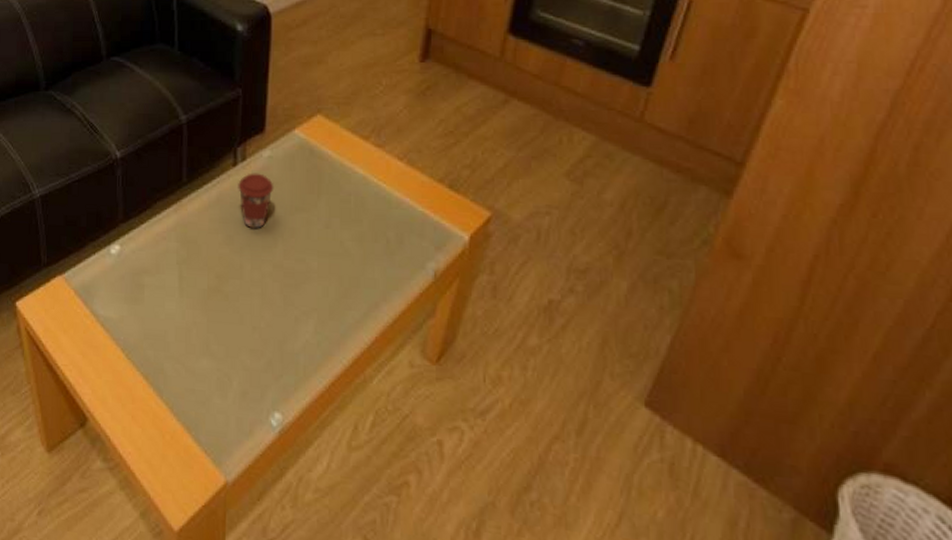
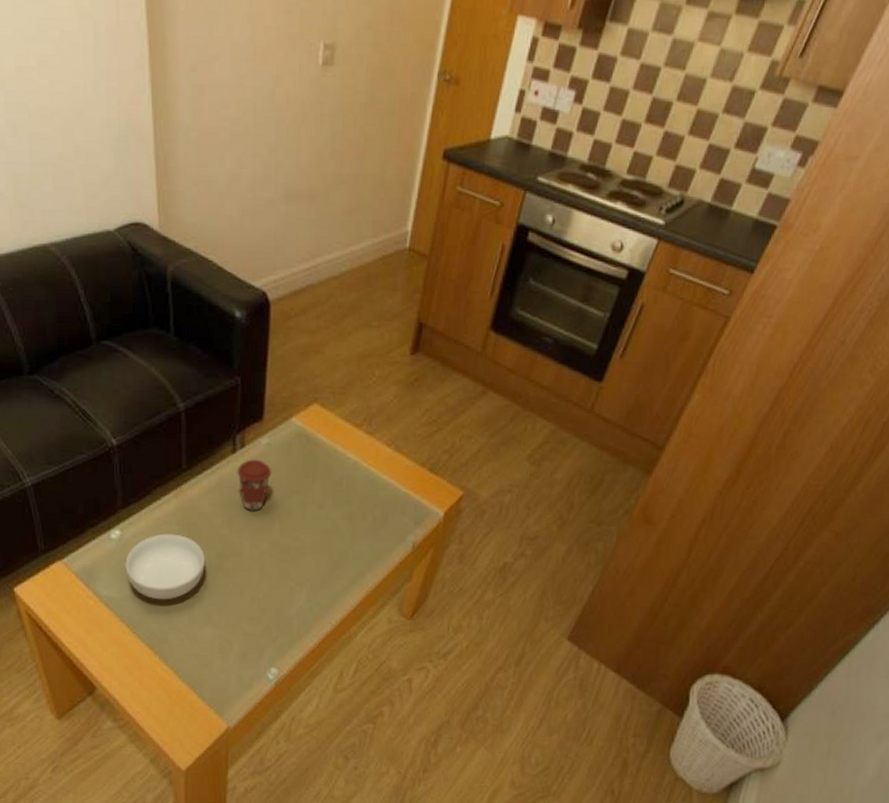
cereal bowl: none [123,250,205,324] -> present [125,533,206,600]

